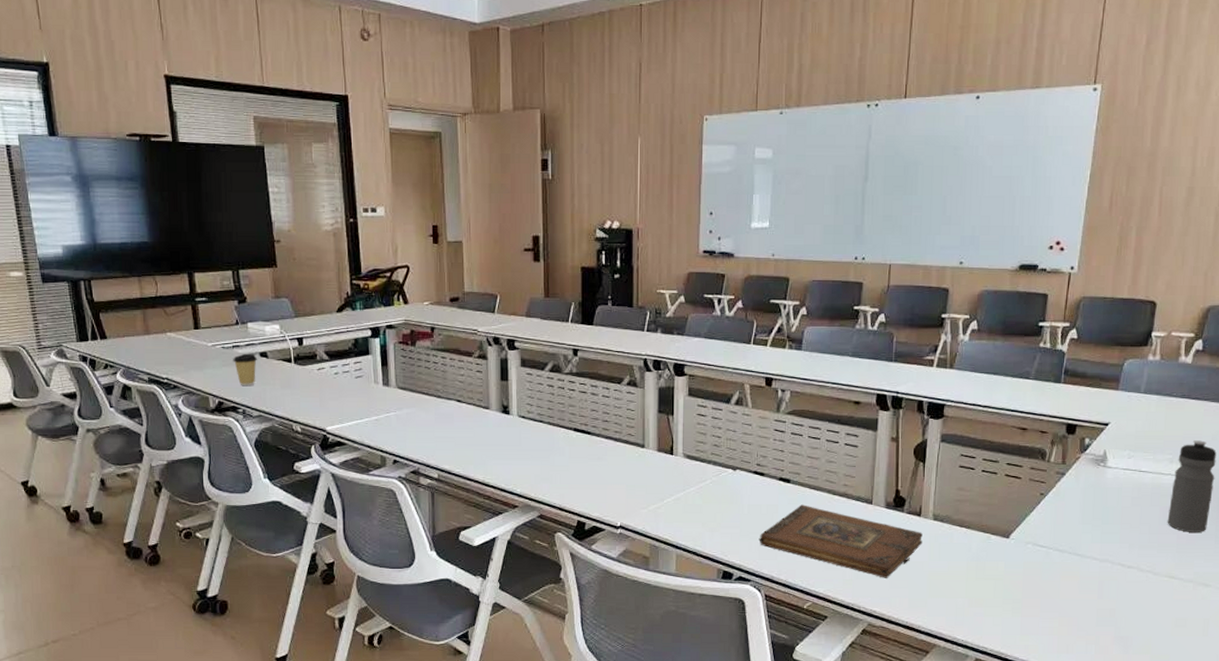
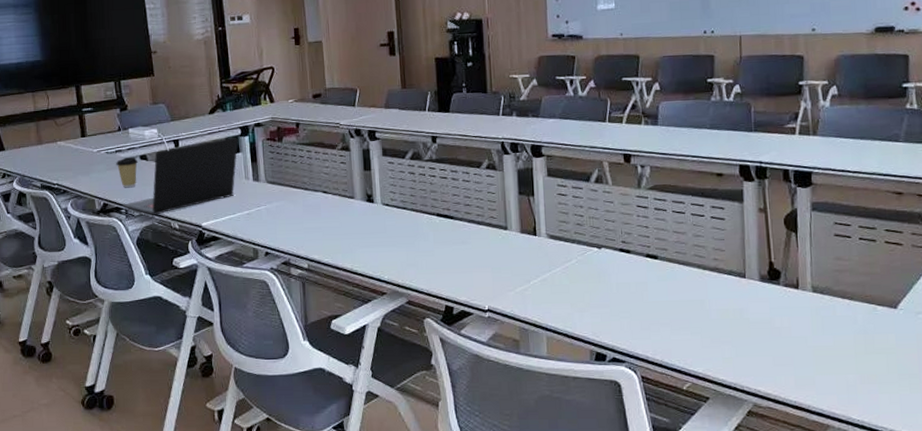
laptop: none [240,339,368,417] -> present [123,137,238,215]
book: present [759,504,923,578] -> none [630,281,803,355]

